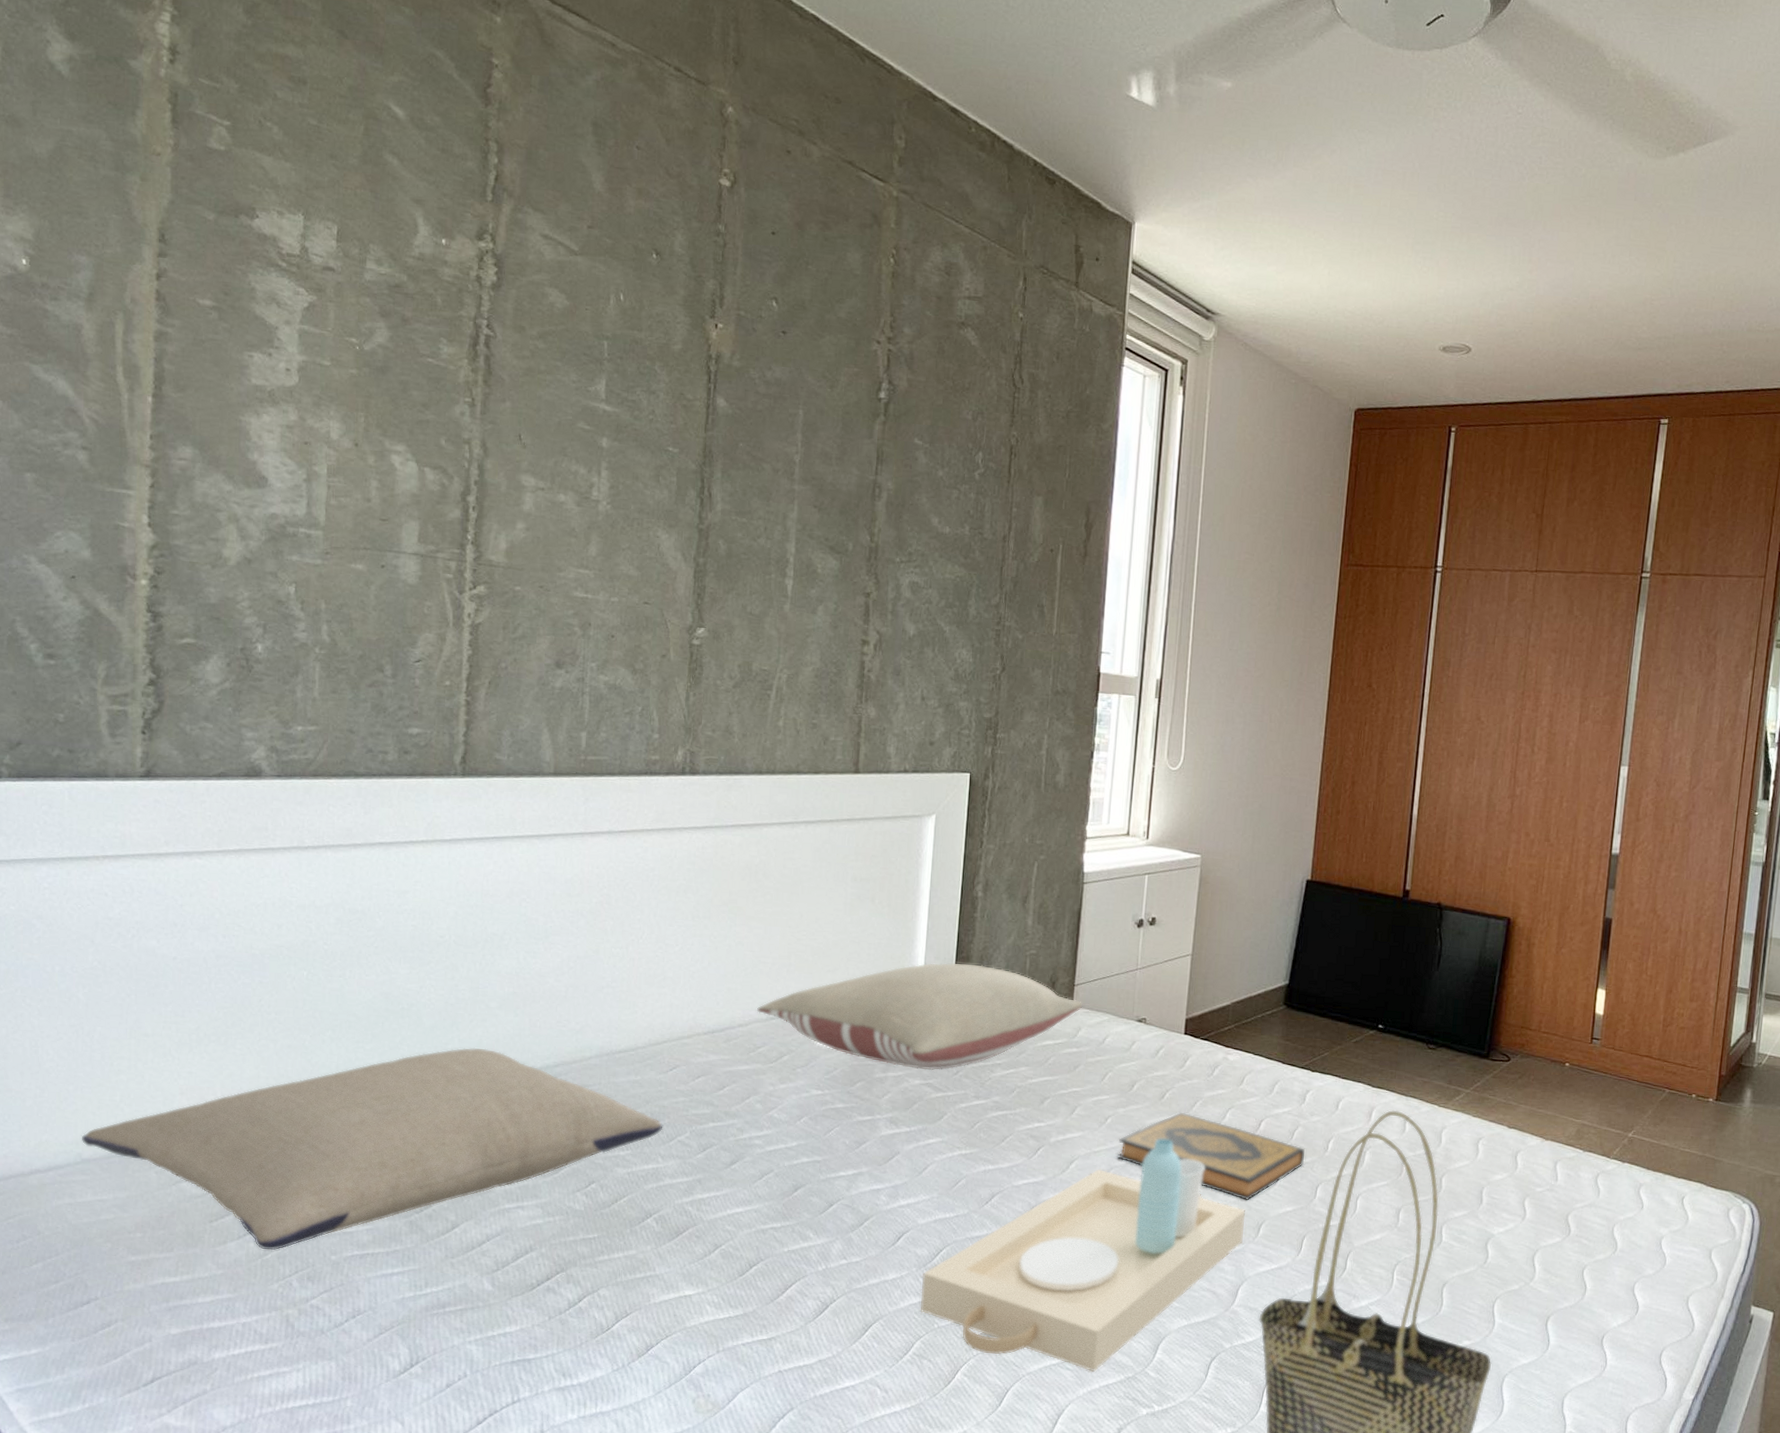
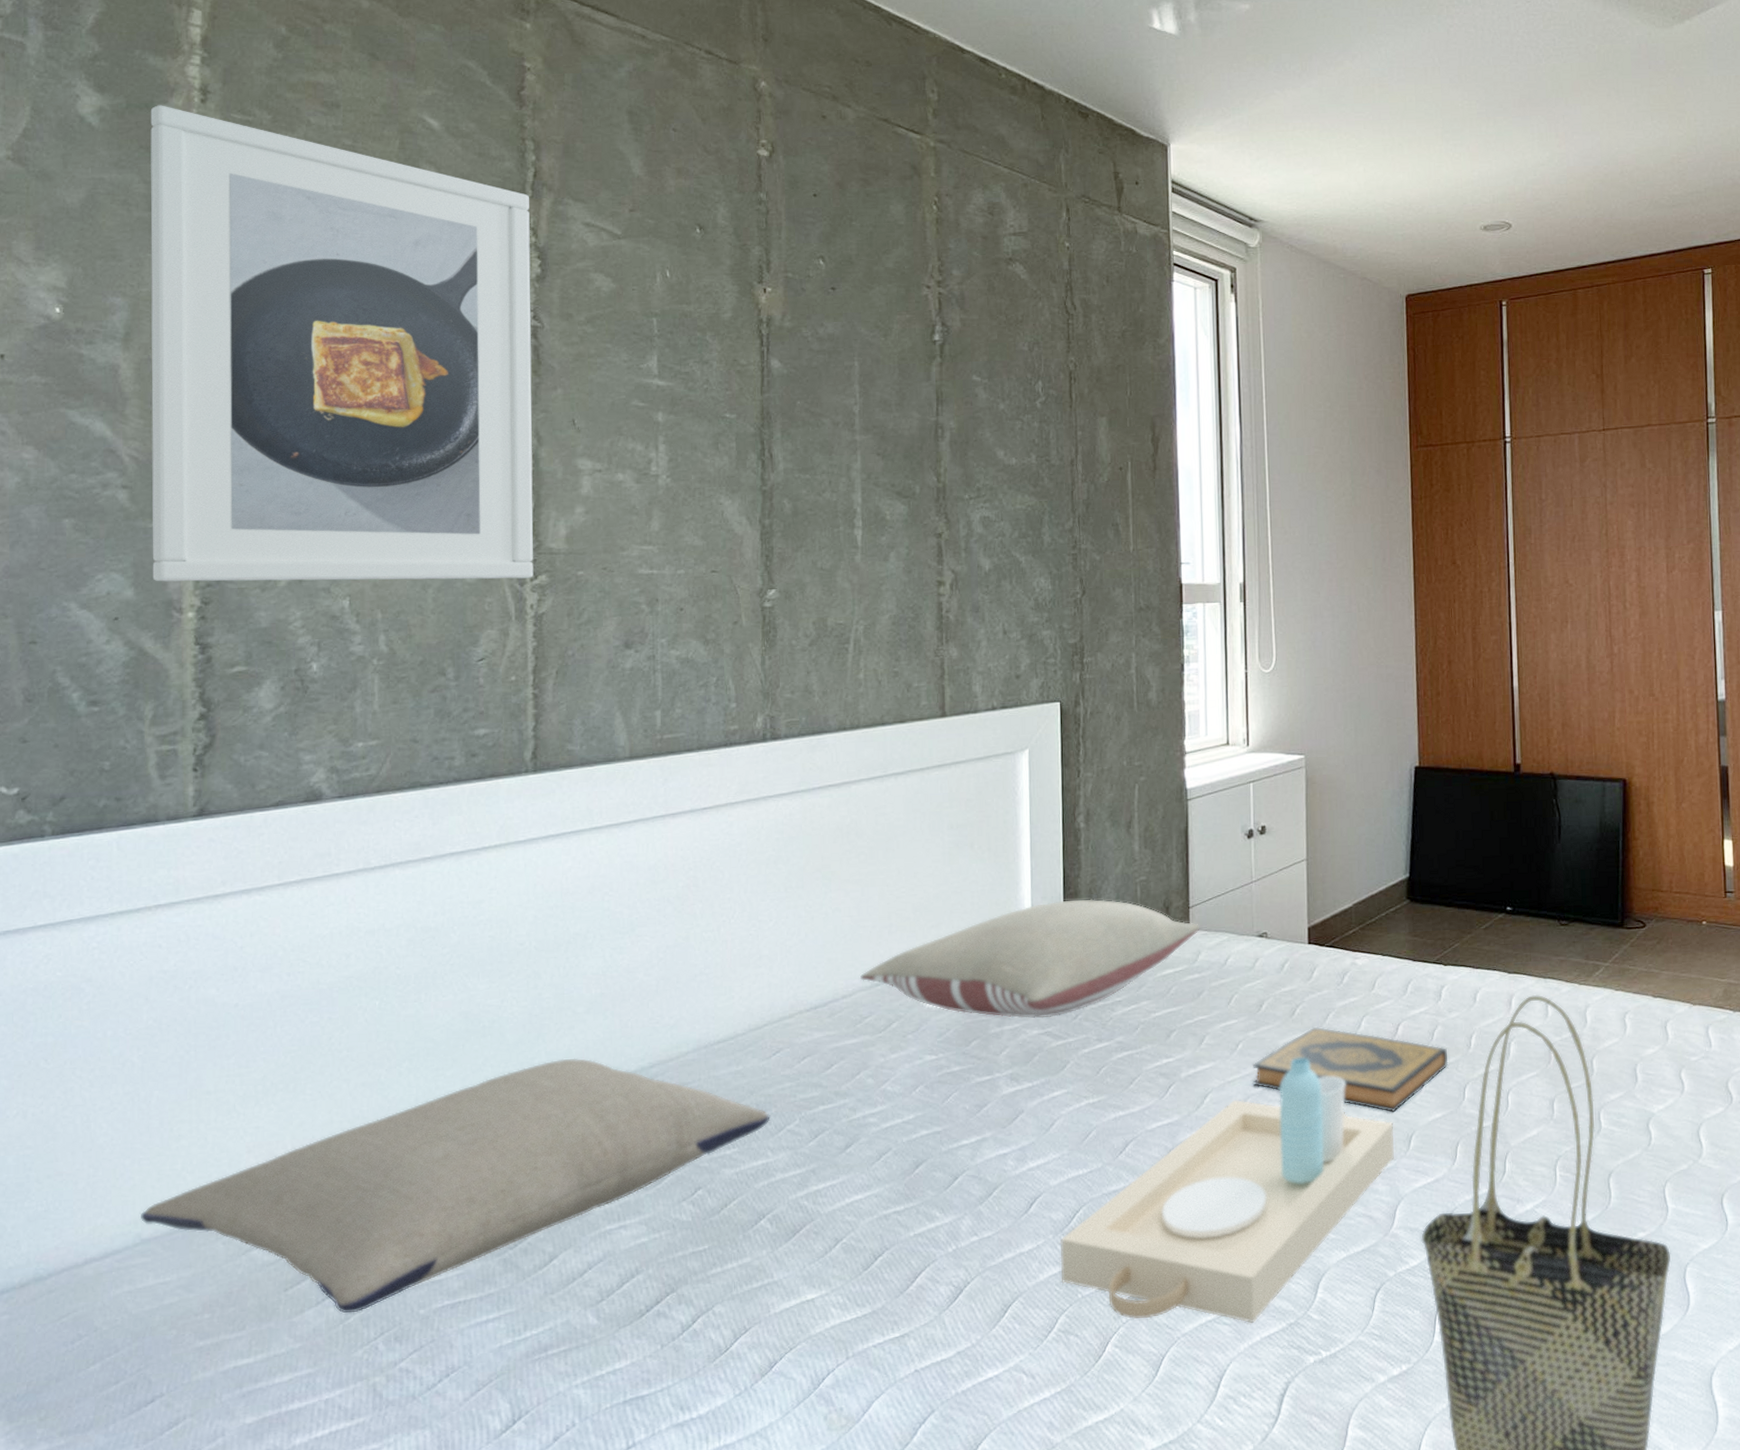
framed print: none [108,60,489,587] -> present [150,105,534,582]

